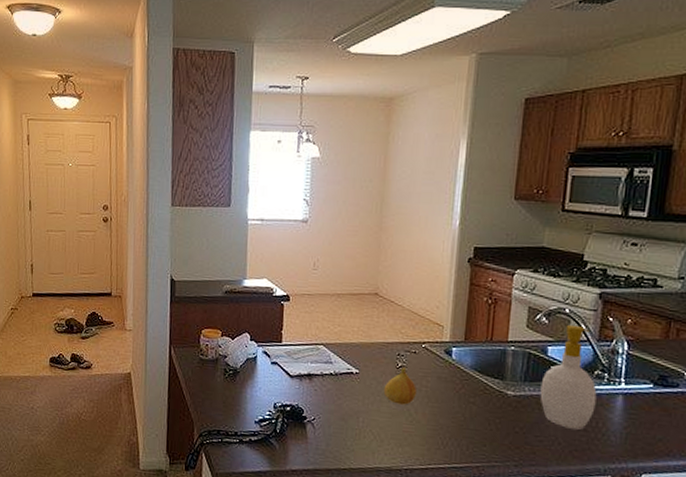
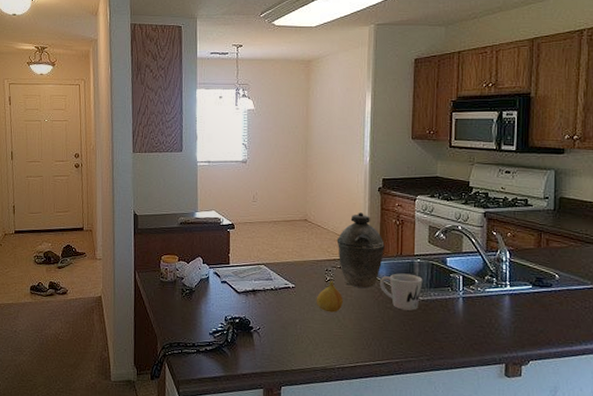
kettle: none [412,287,472,378] -> present [336,212,385,288]
mug: none [463,362,516,407] -> present [380,273,423,310]
soap bottle: present [540,324,597,431] -> none [443,239,488,327]

